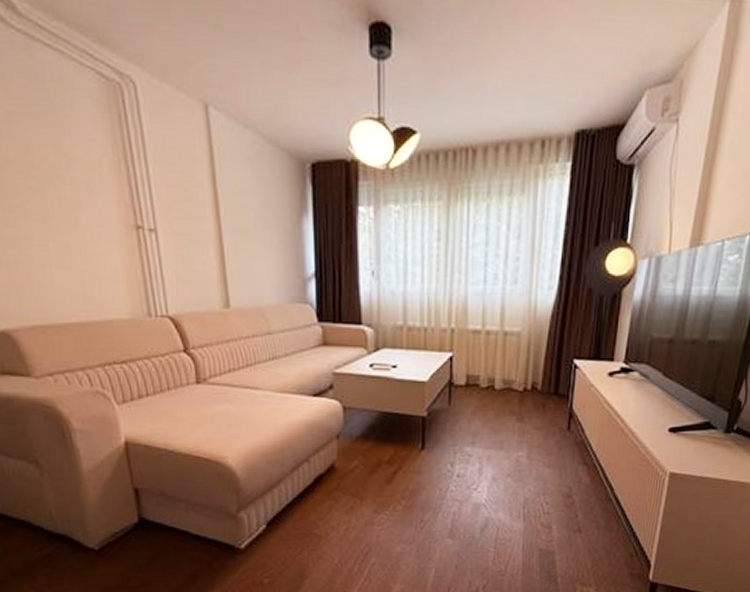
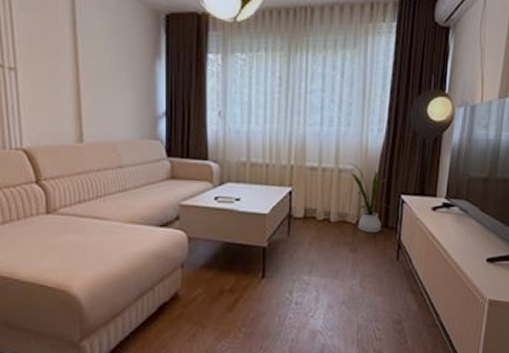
house plant: none [517,326,561,402] -> present [350,164,390,234]

